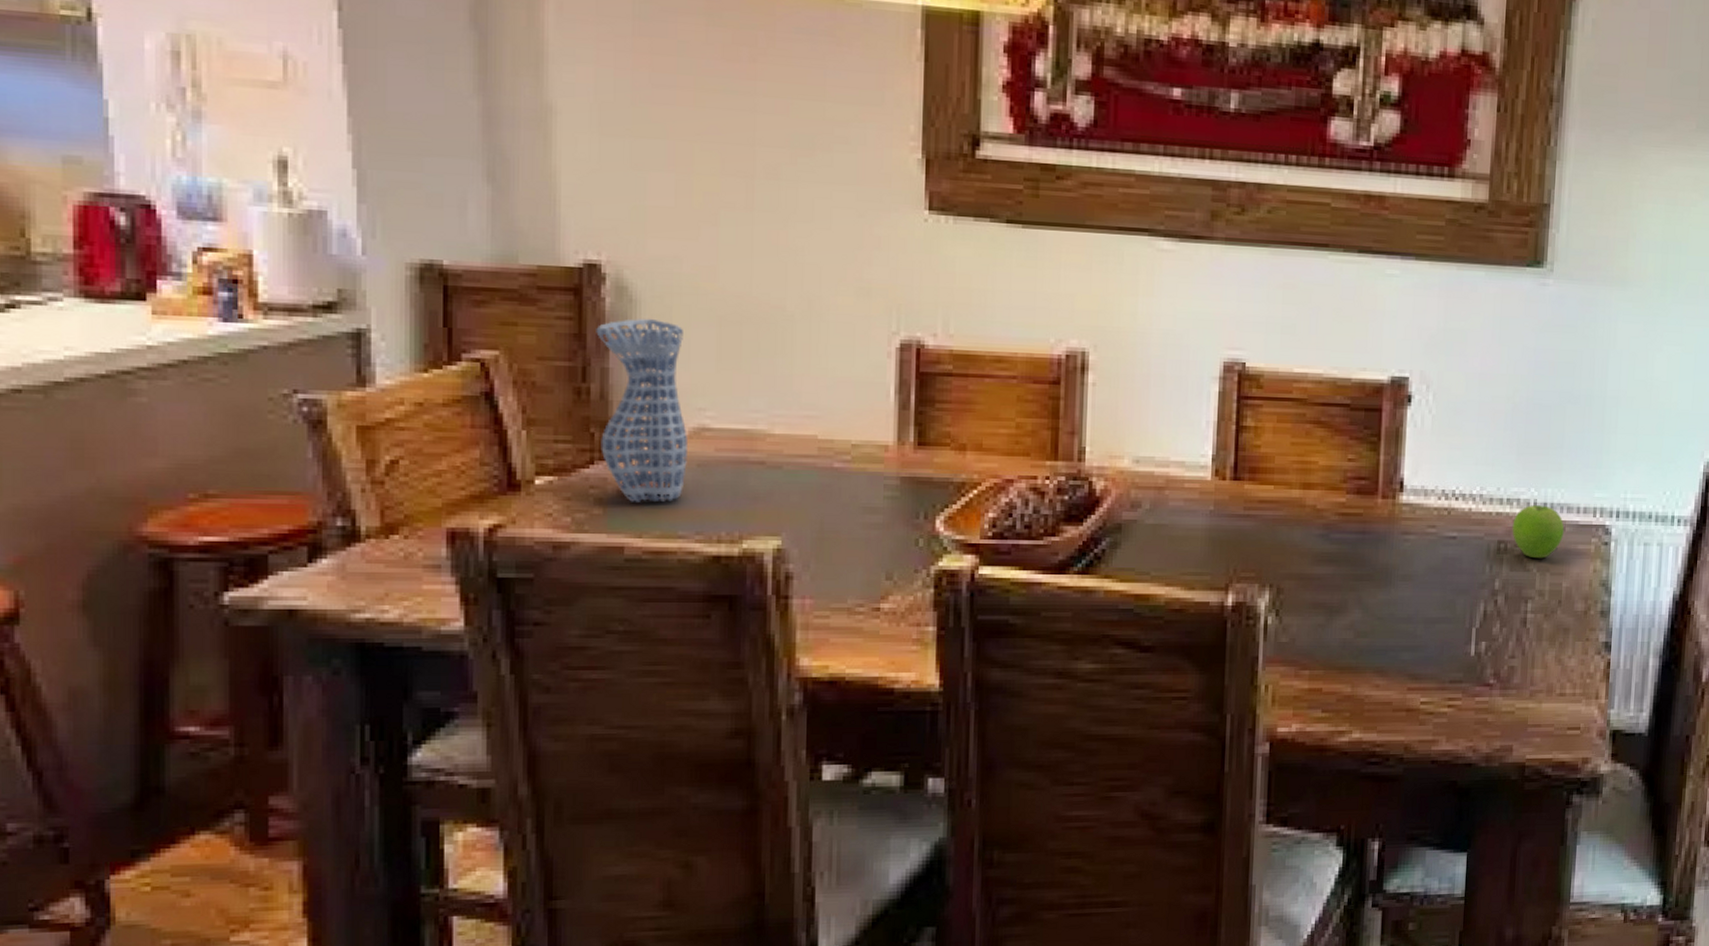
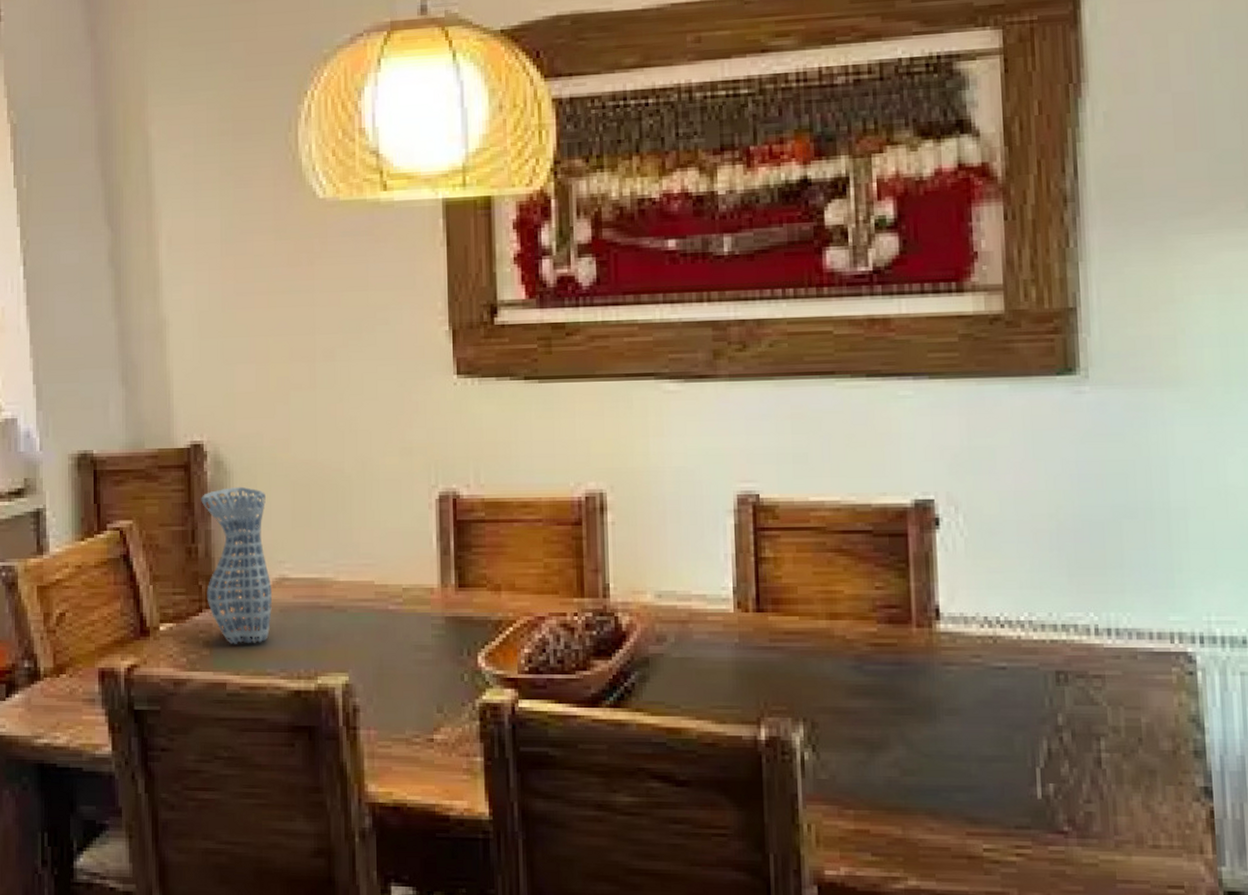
fruit: present [1512,505,1565,559] -> none [1071,631,1137,691]

